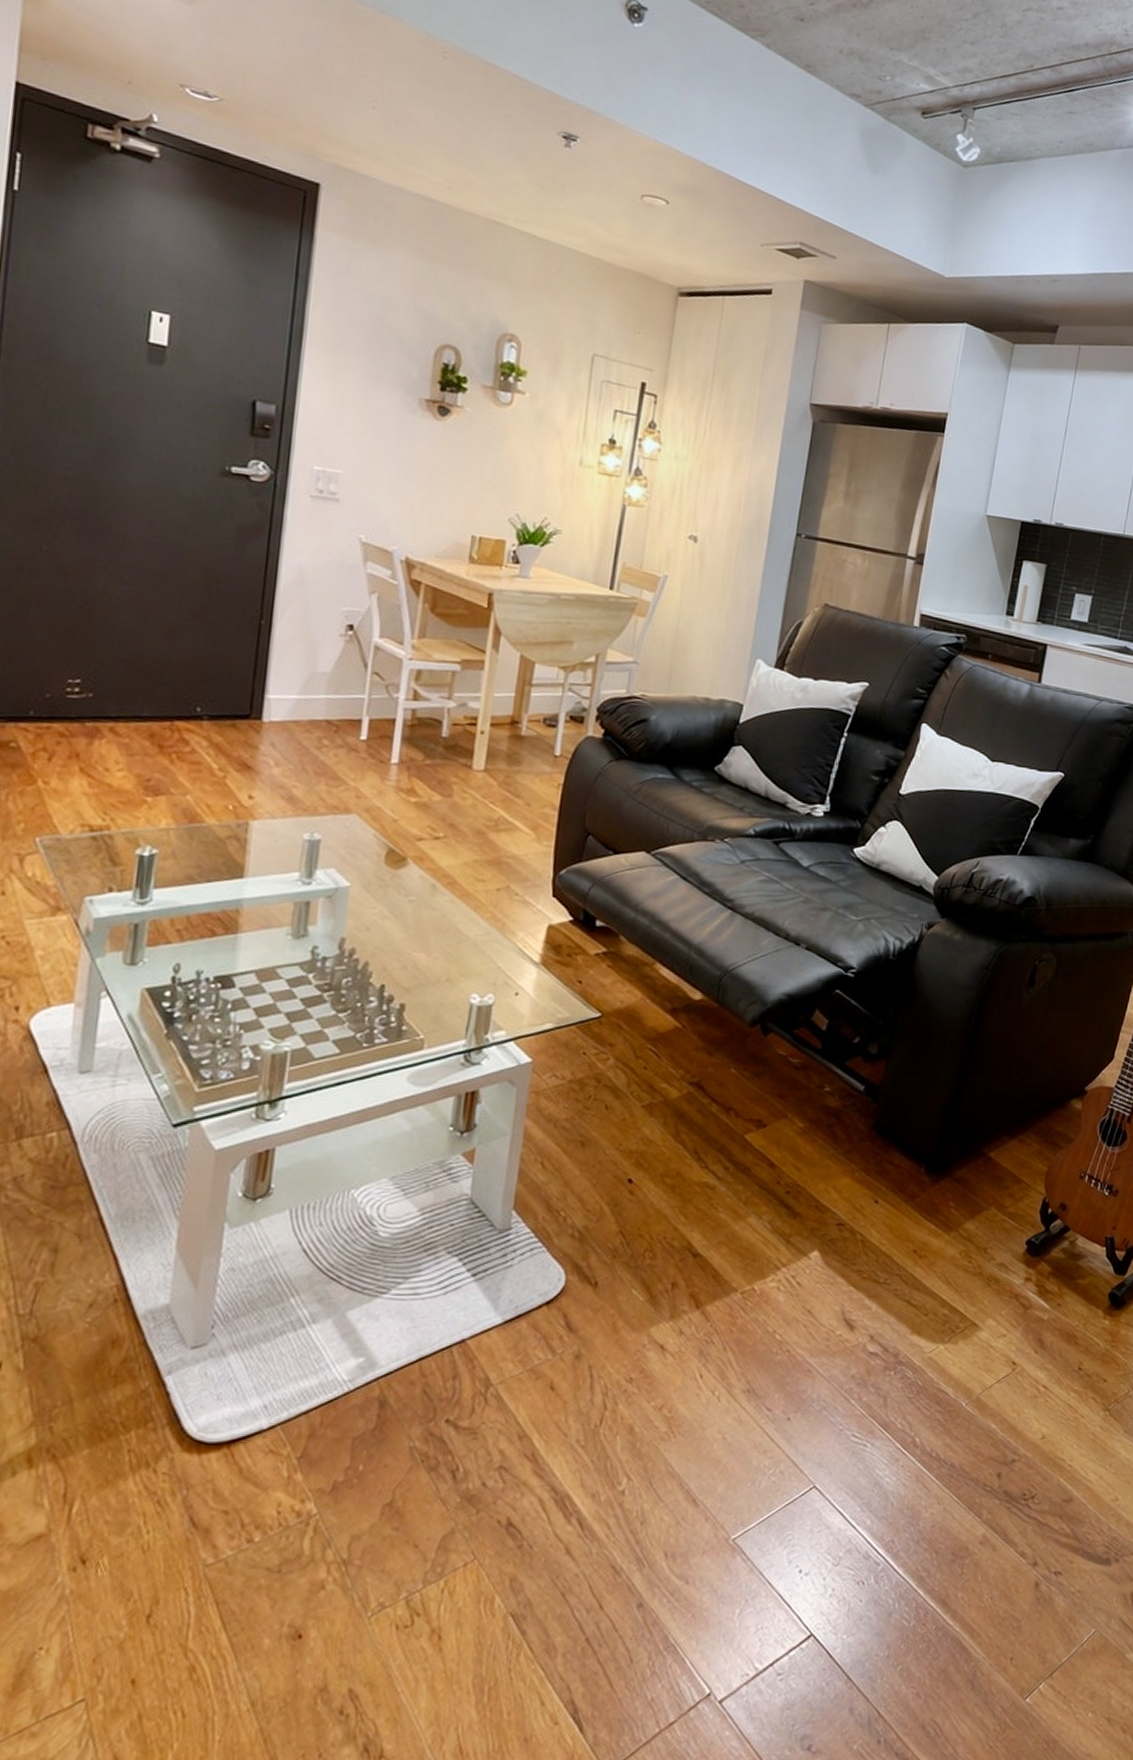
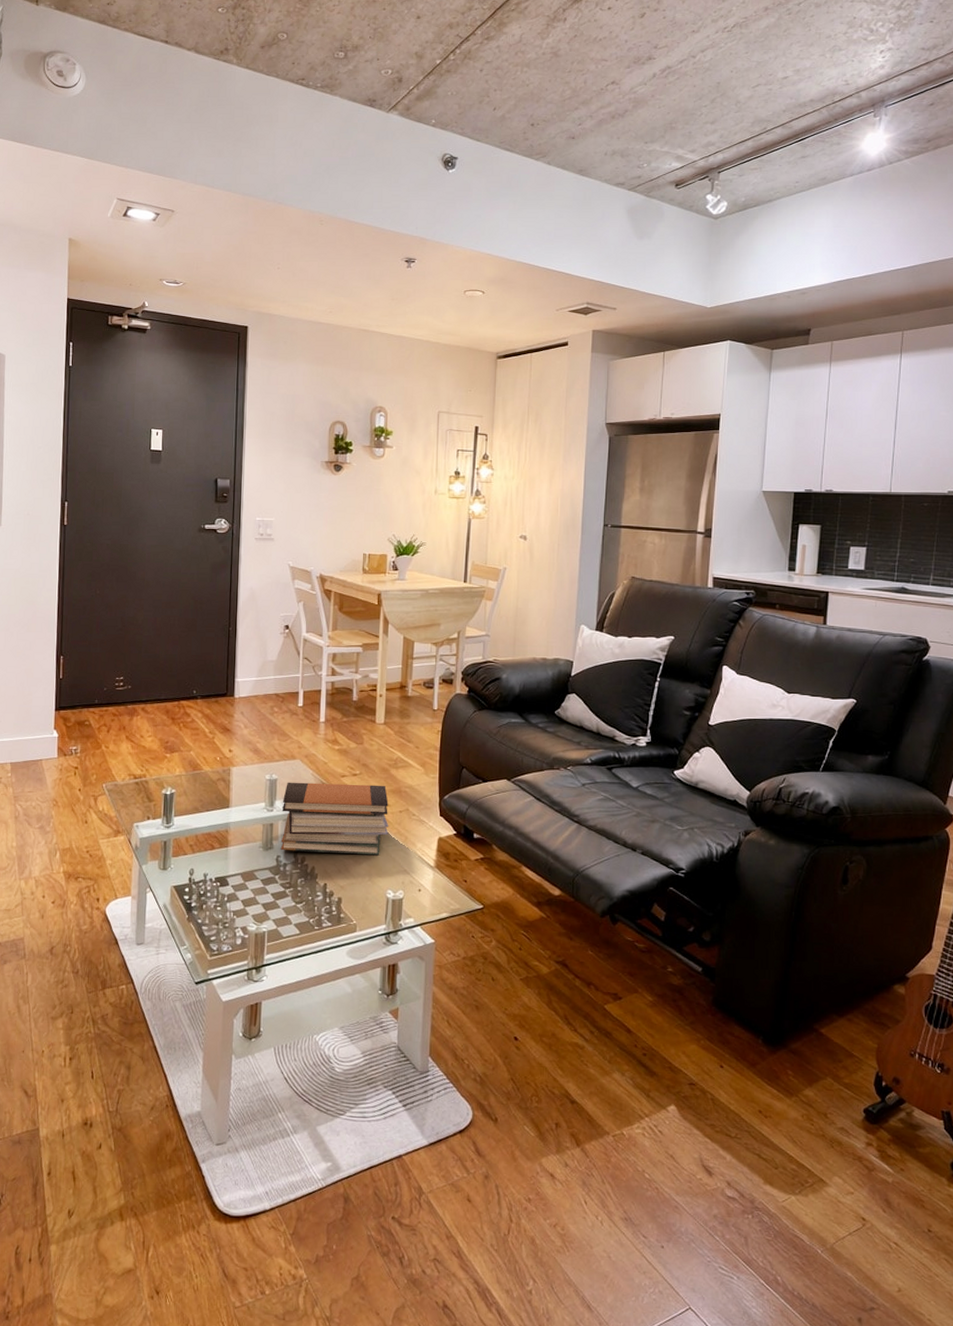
book stack: none [318,844,482,948] -> present [280,782,389,856]

